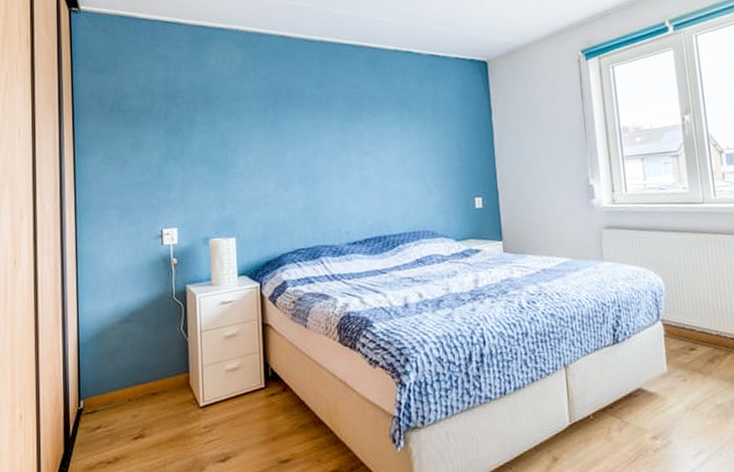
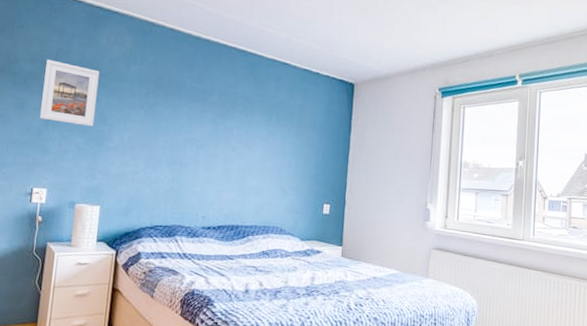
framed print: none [156,90,216,155] -> present [40,59,100,127]

